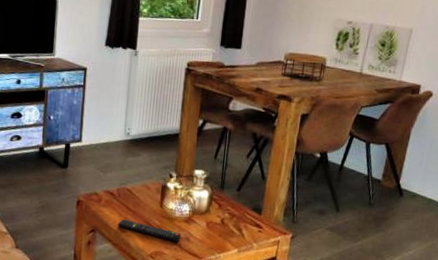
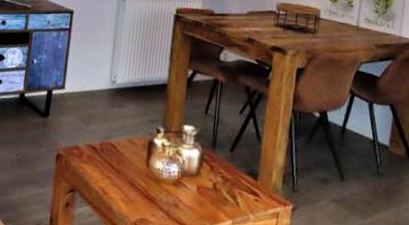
remote control: present [117,218,181,241] -> none [99,177,169,208]

